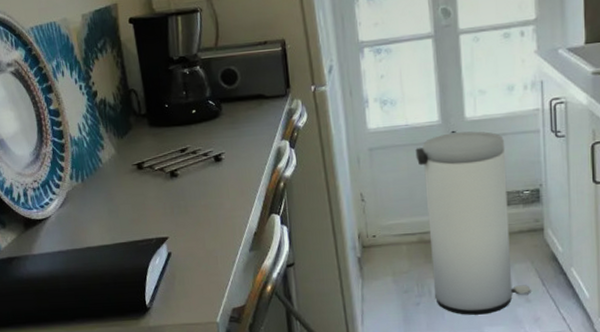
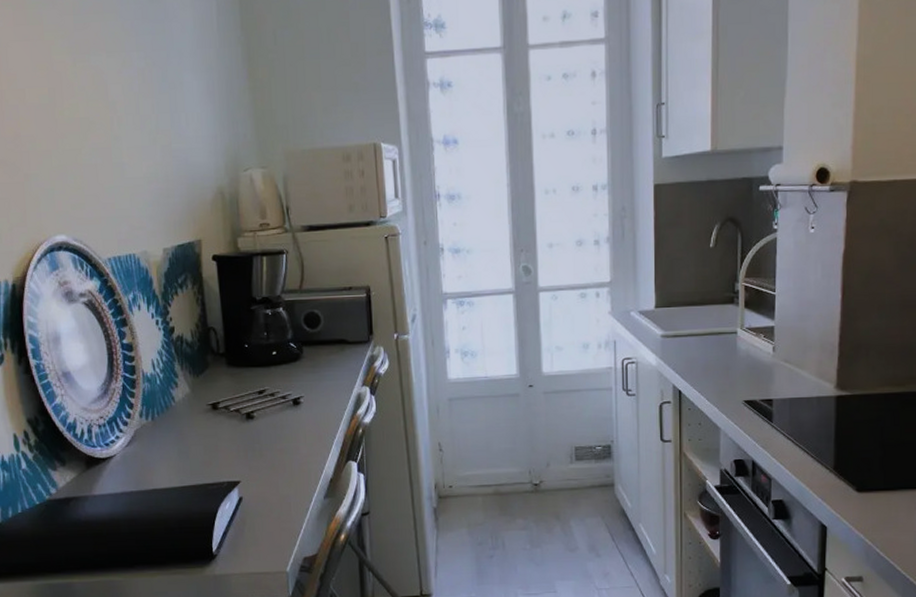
pedal bin: present [415,131,531,315] -> none [494,386,601,569]

